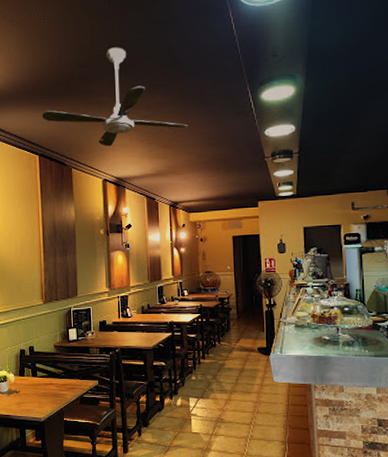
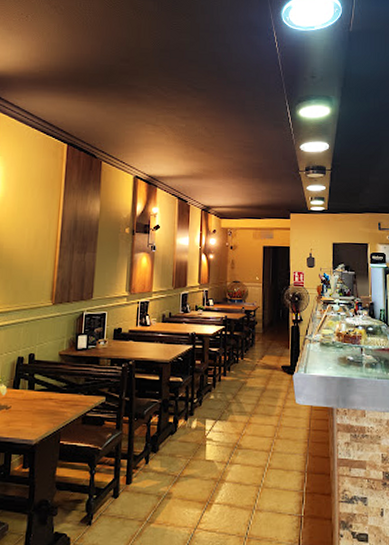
ceiling fan: present [42,47,187,147] -> none [75,47,226,144]

